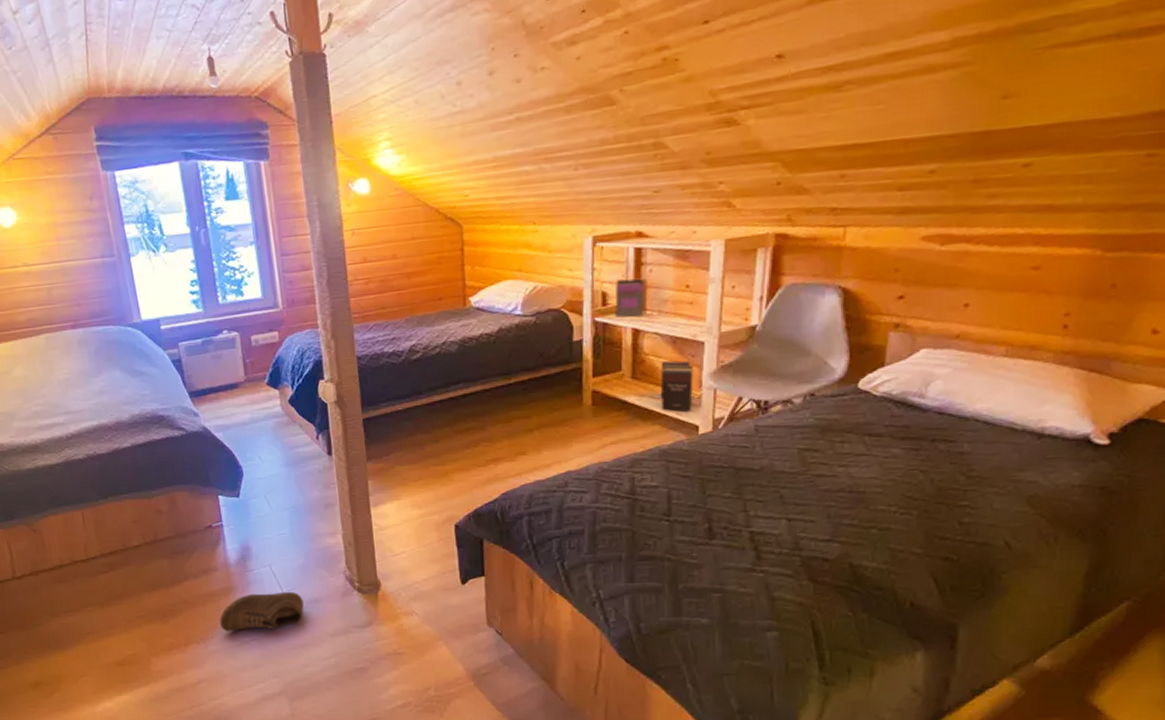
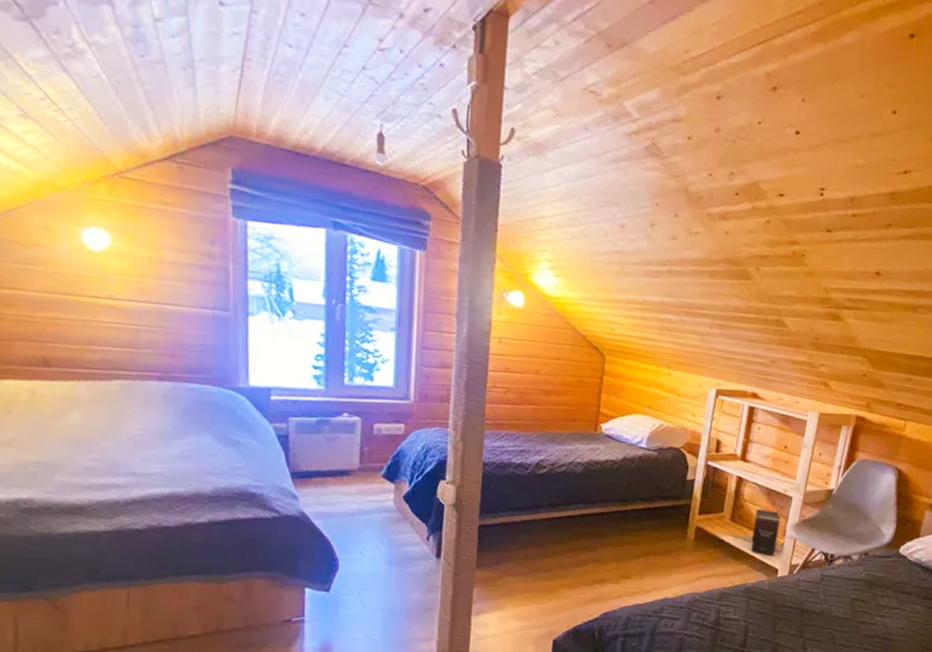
books: present [615,278,648,318] -> none [725,431,755,468]

